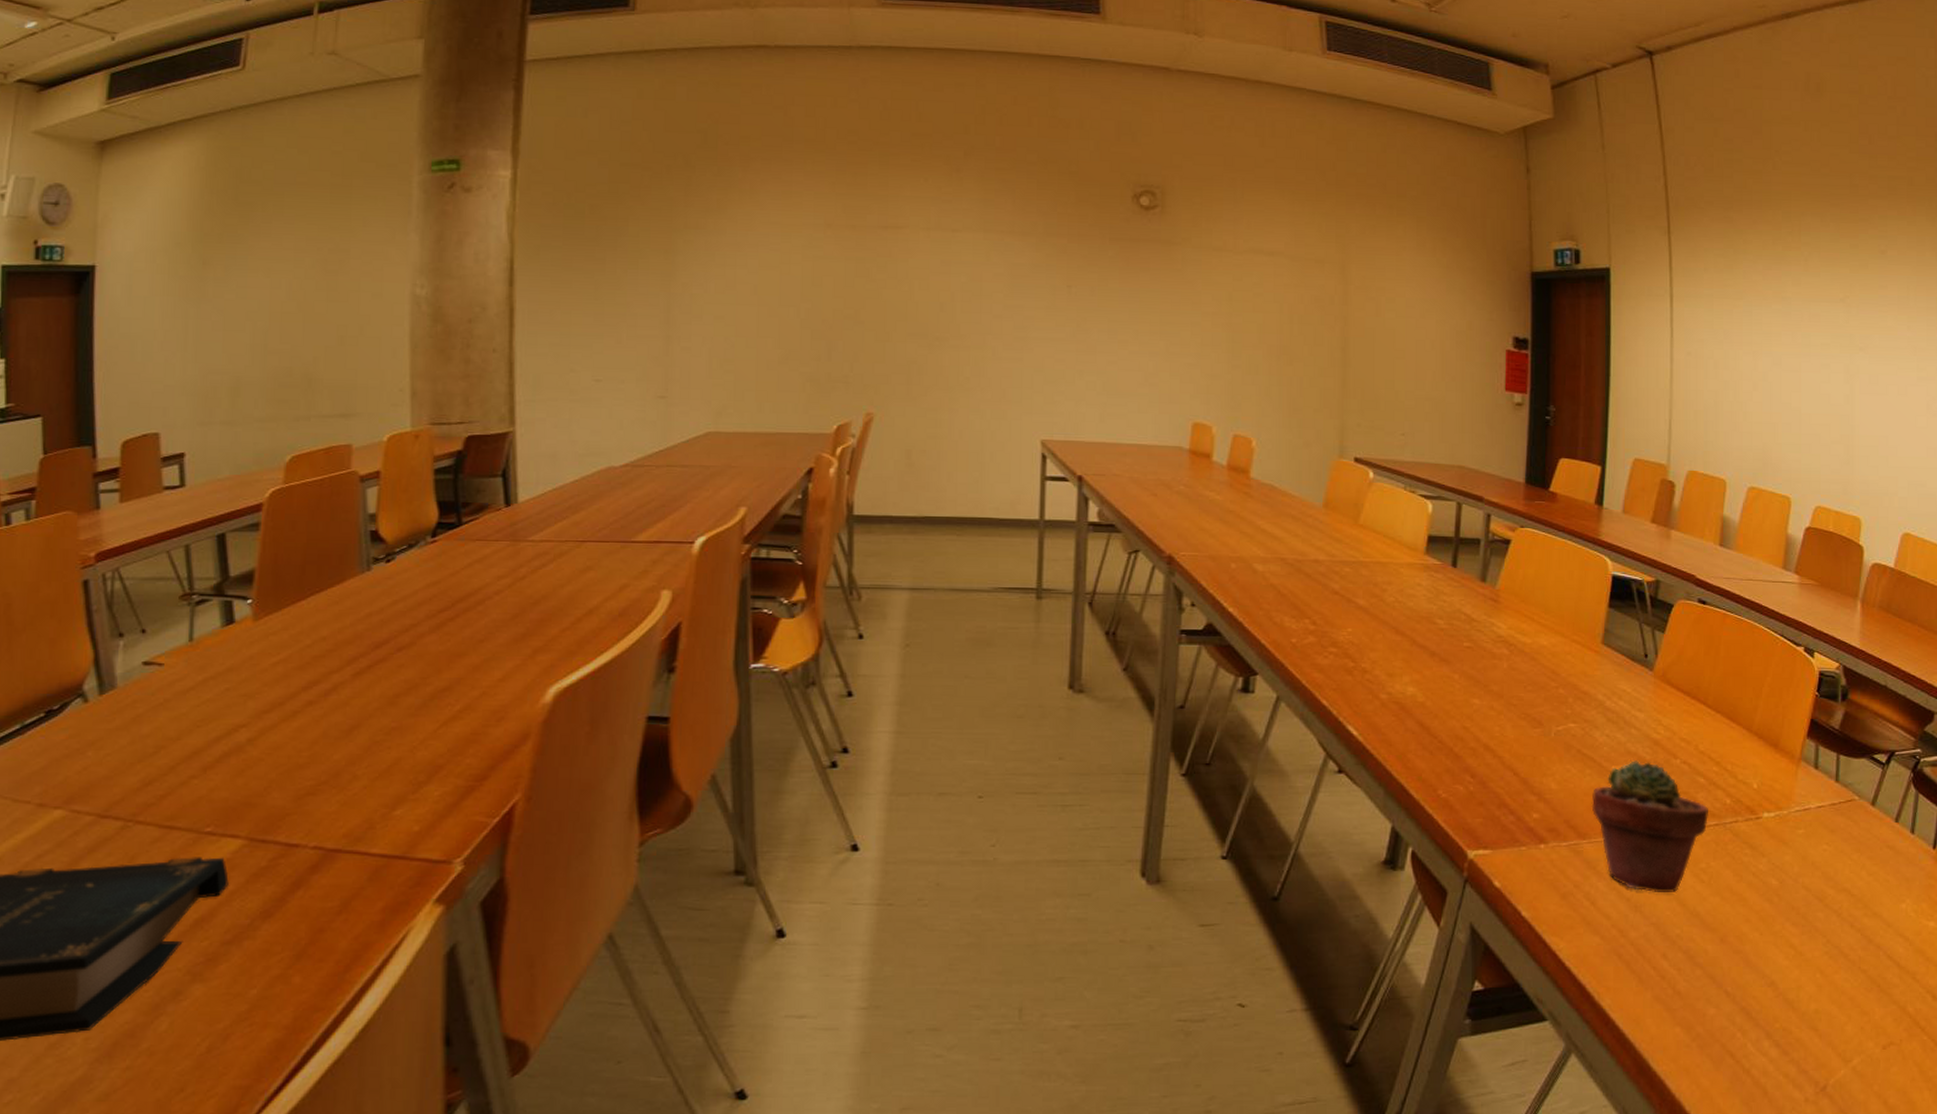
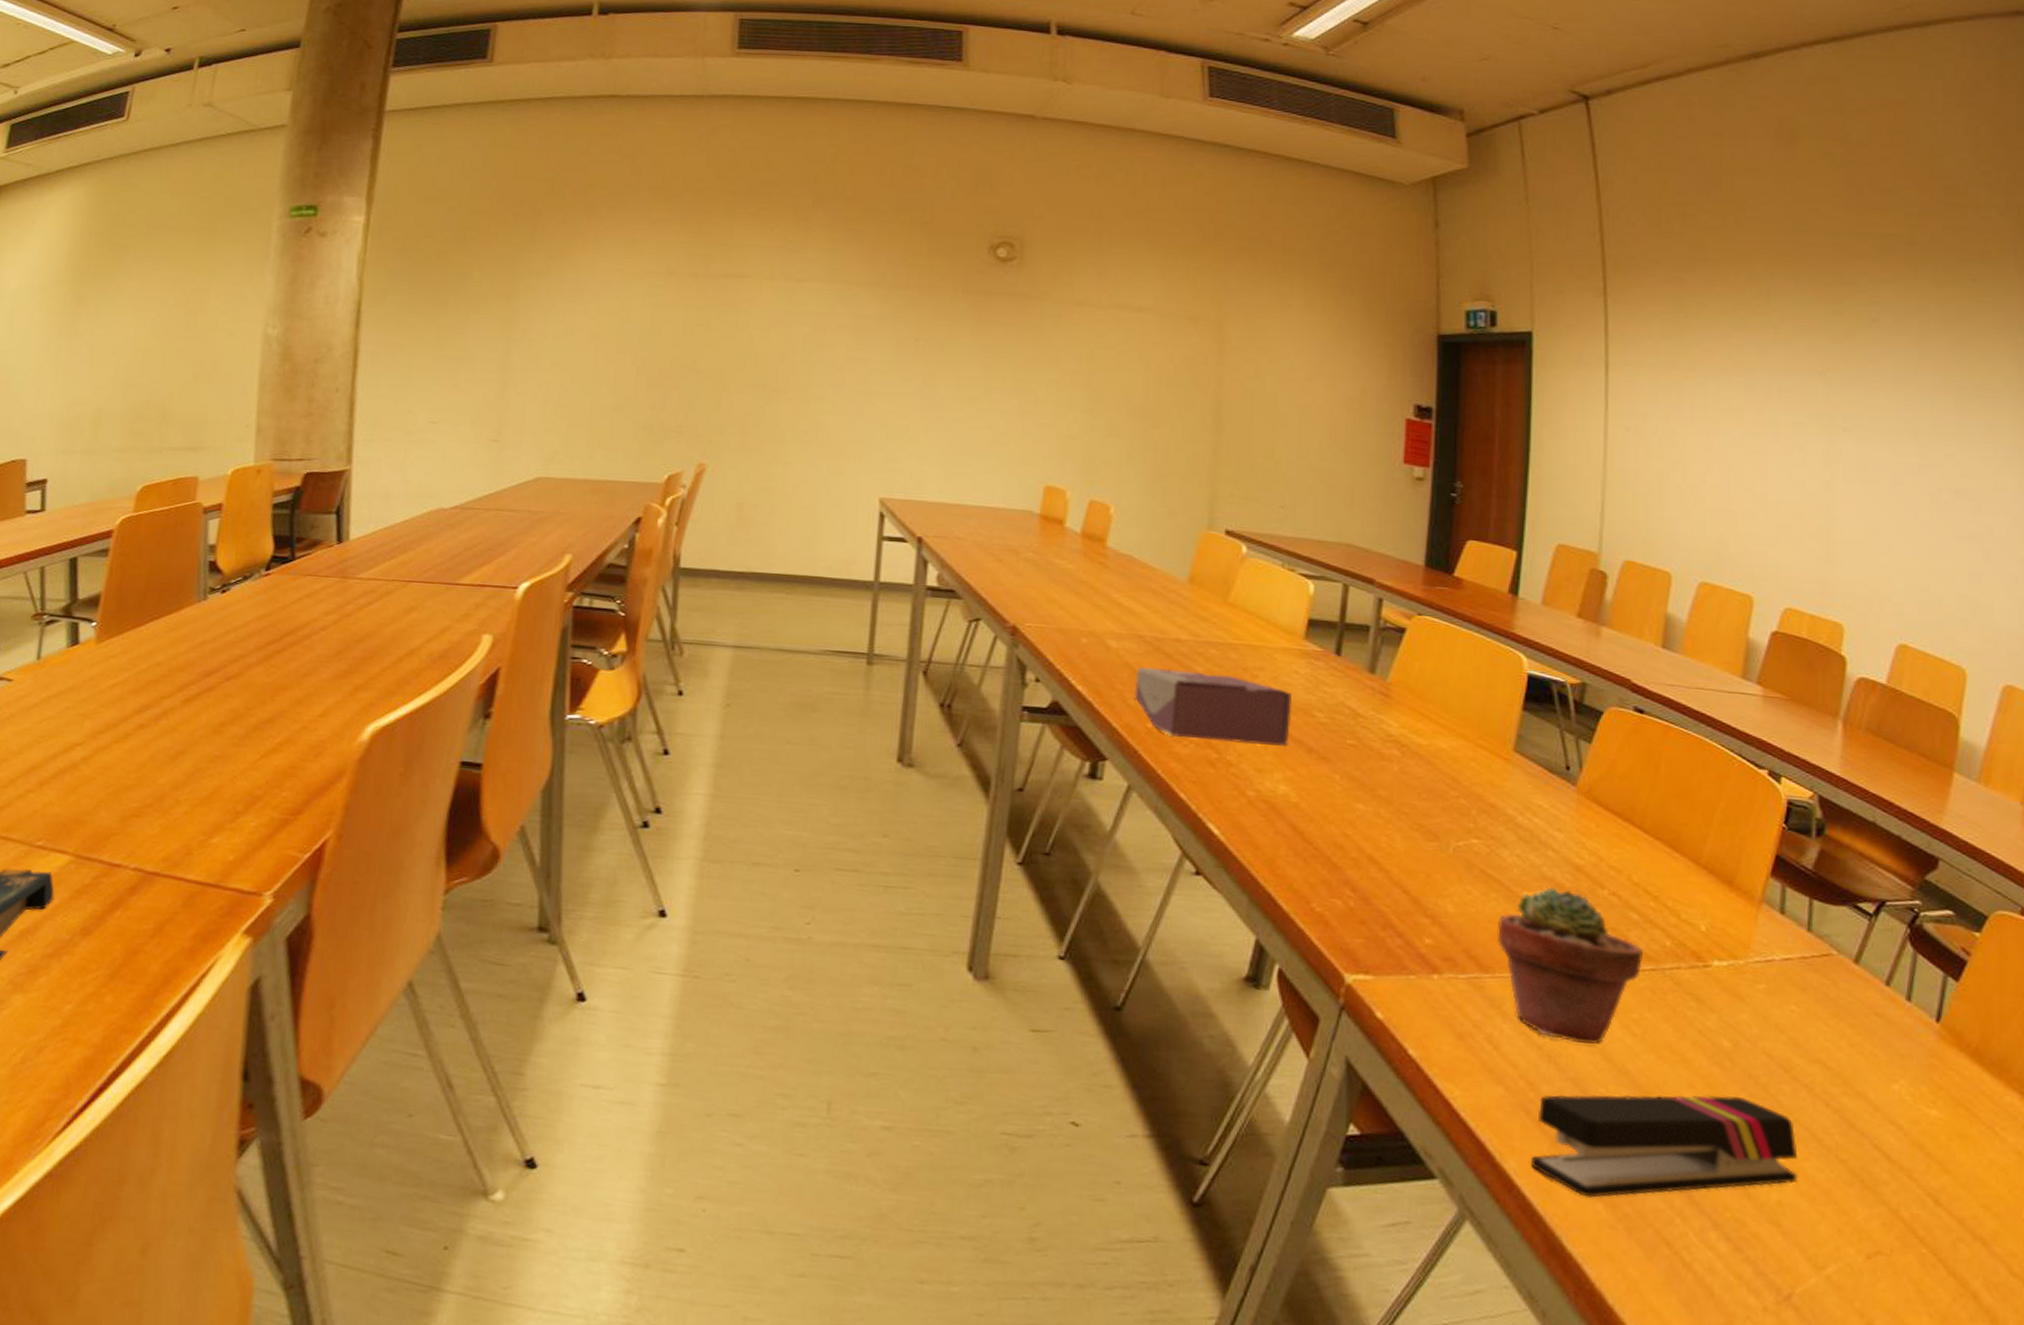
tissue box: none [1280,587,1417,653] -> present [1135,667,1293,746]
stapler: none [1623,926,1830,1023] -> present [1531,1094,1798,1198]

